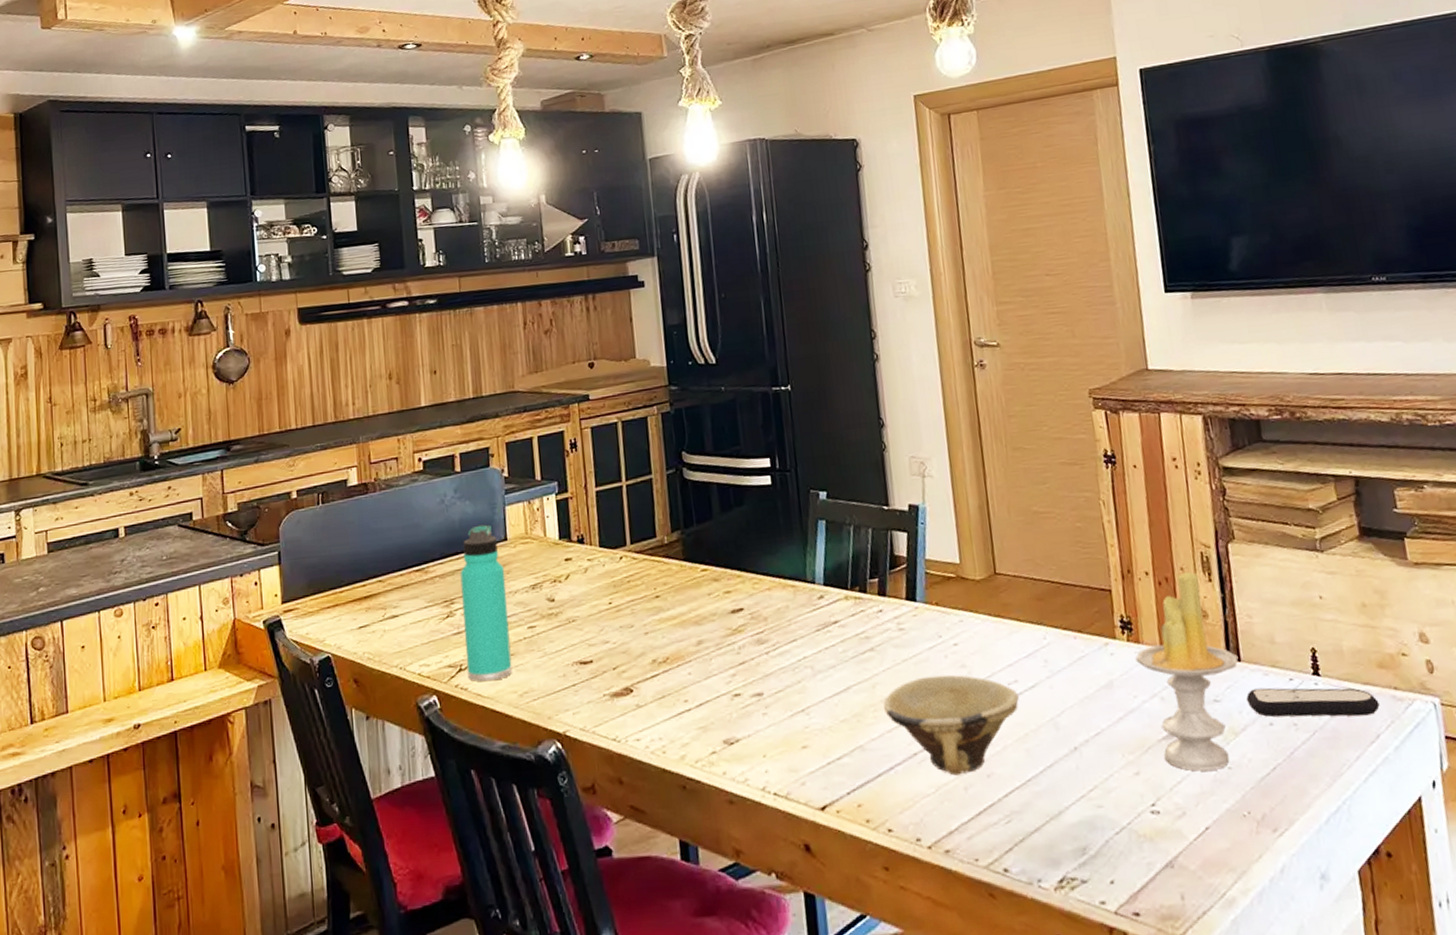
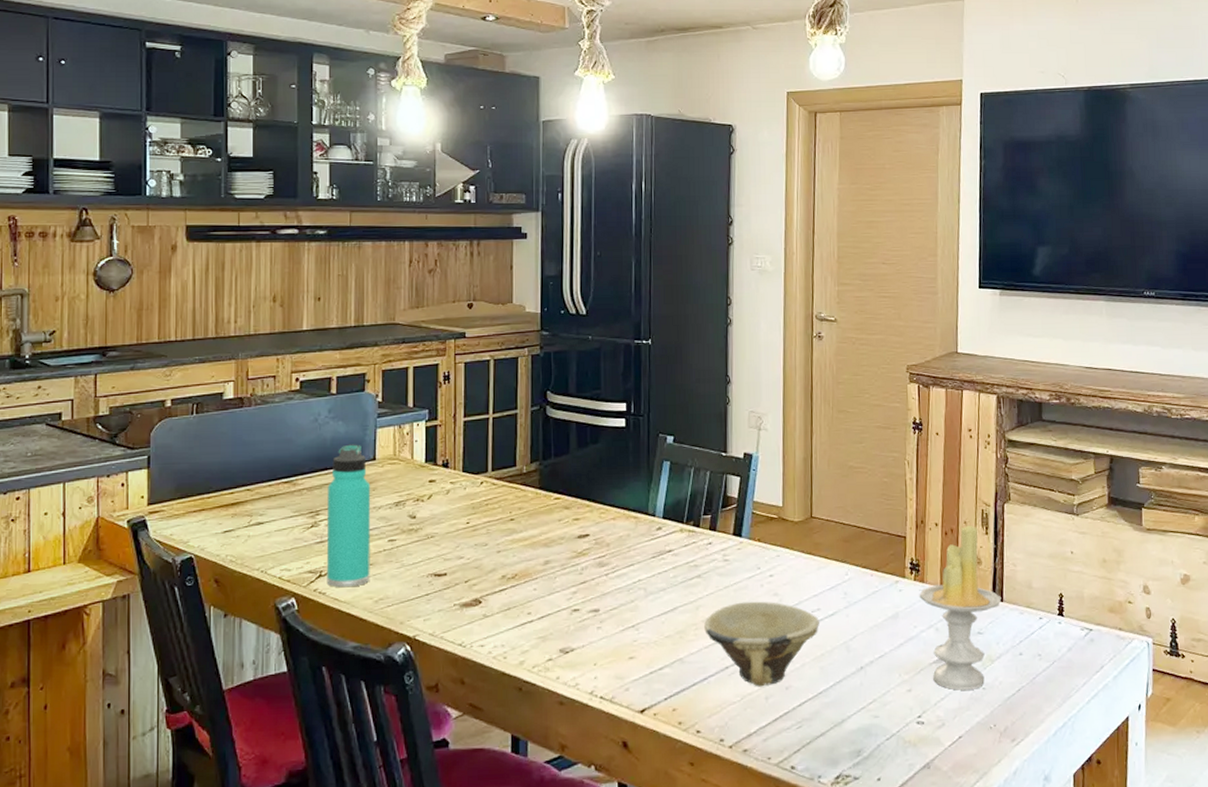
remote control: present [1246,687,1380,717] -> none [1004,624,1106,651]

